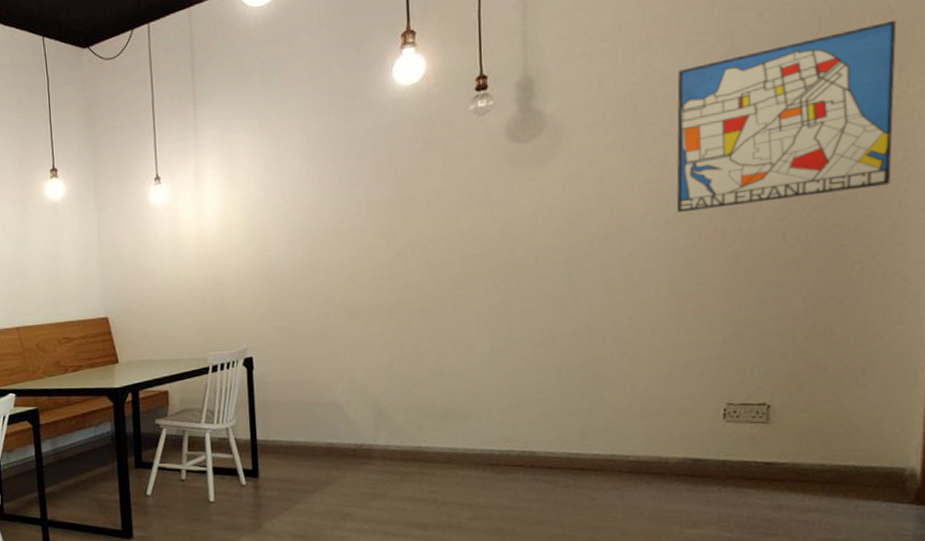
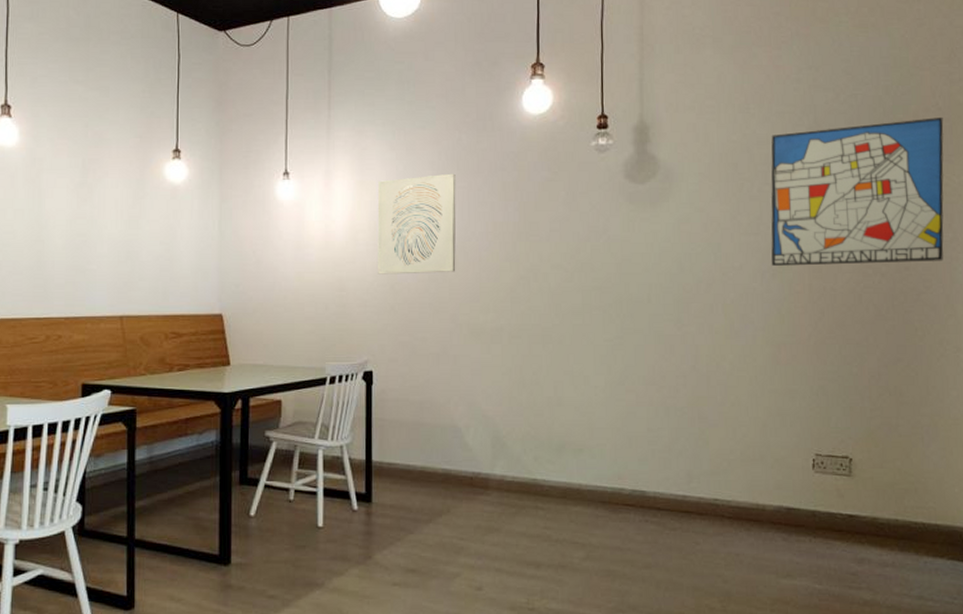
wall art: none [248,157,330,265] -> present [377,173,456,275]

